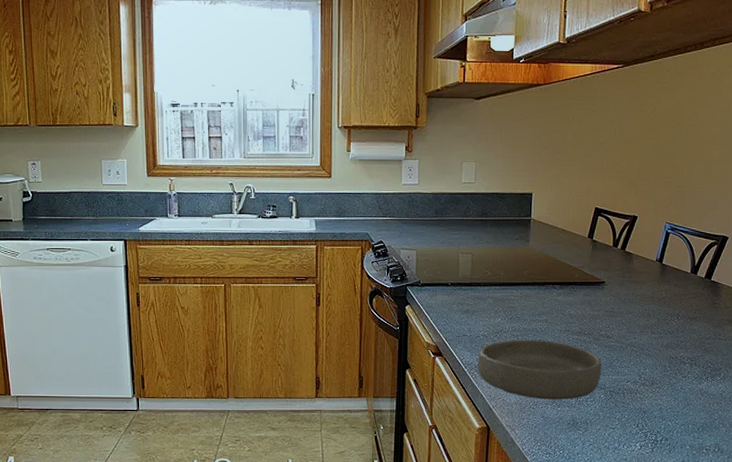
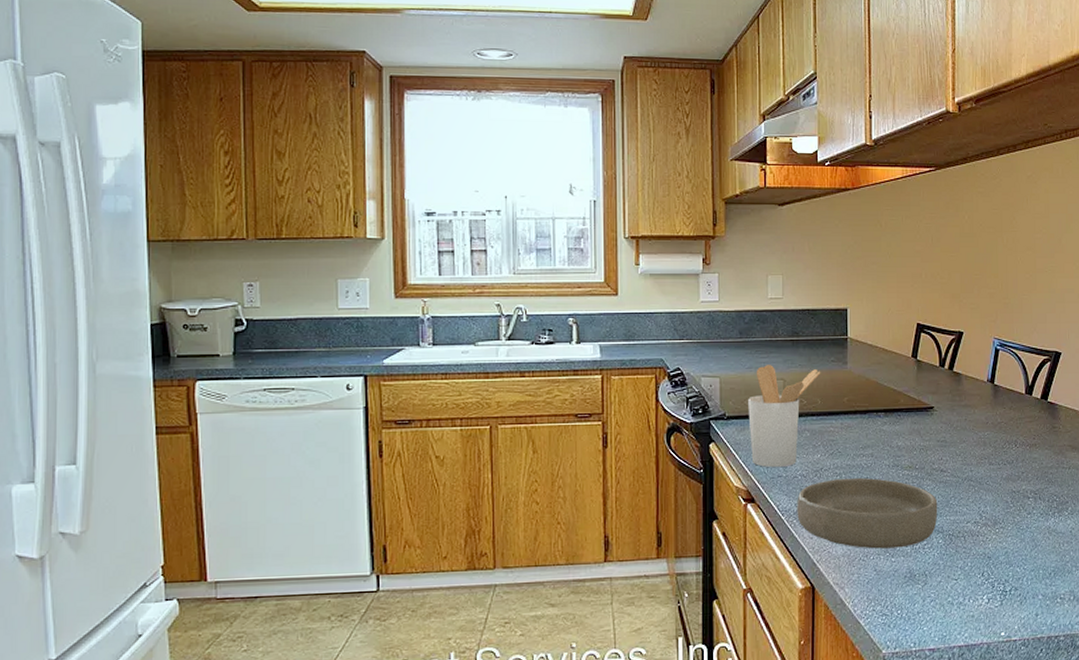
utensil holder: none [440,241,506,328] -> present [748,365,821,468]

